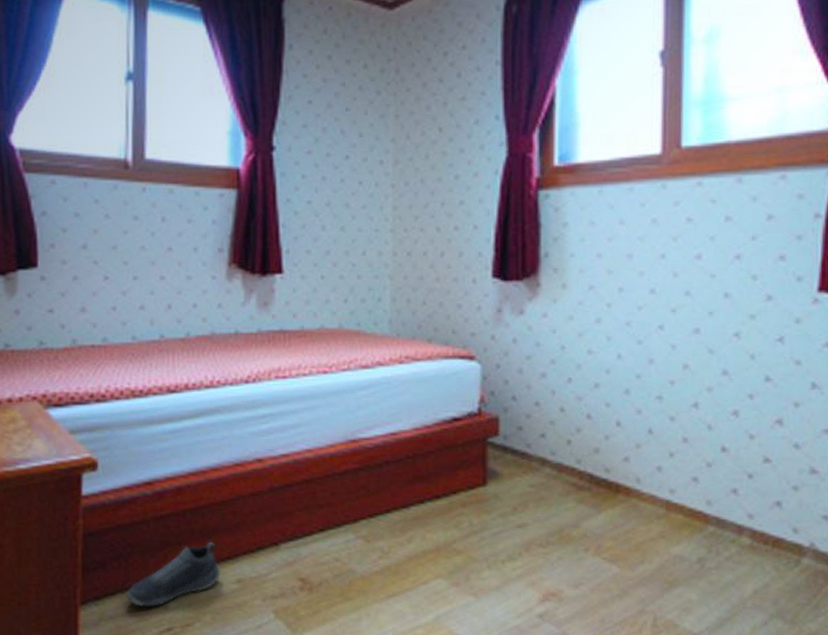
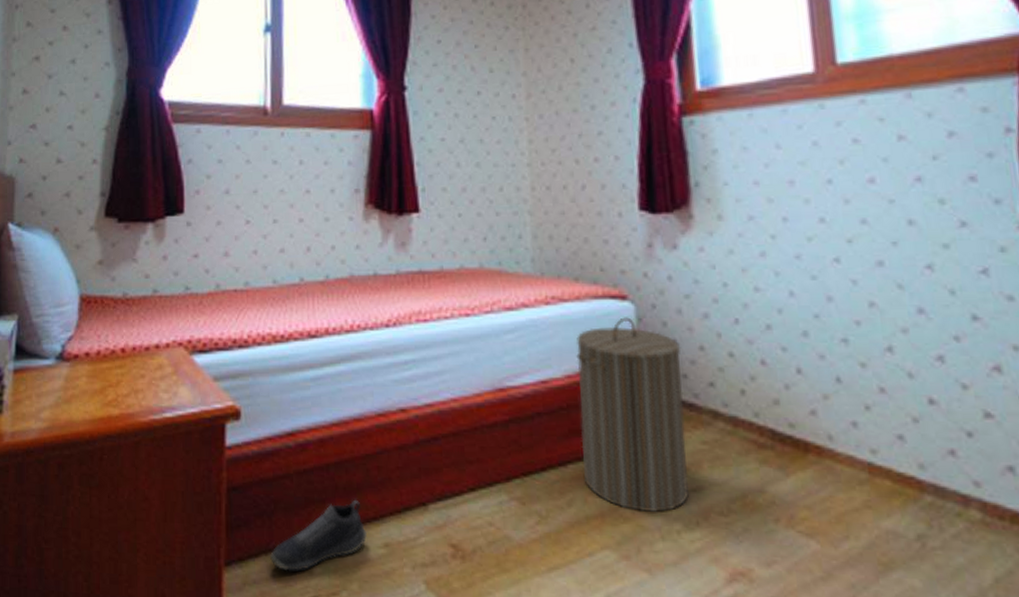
laundry hamper: none [423,376,519,547] -> present [576,317,690,513]

